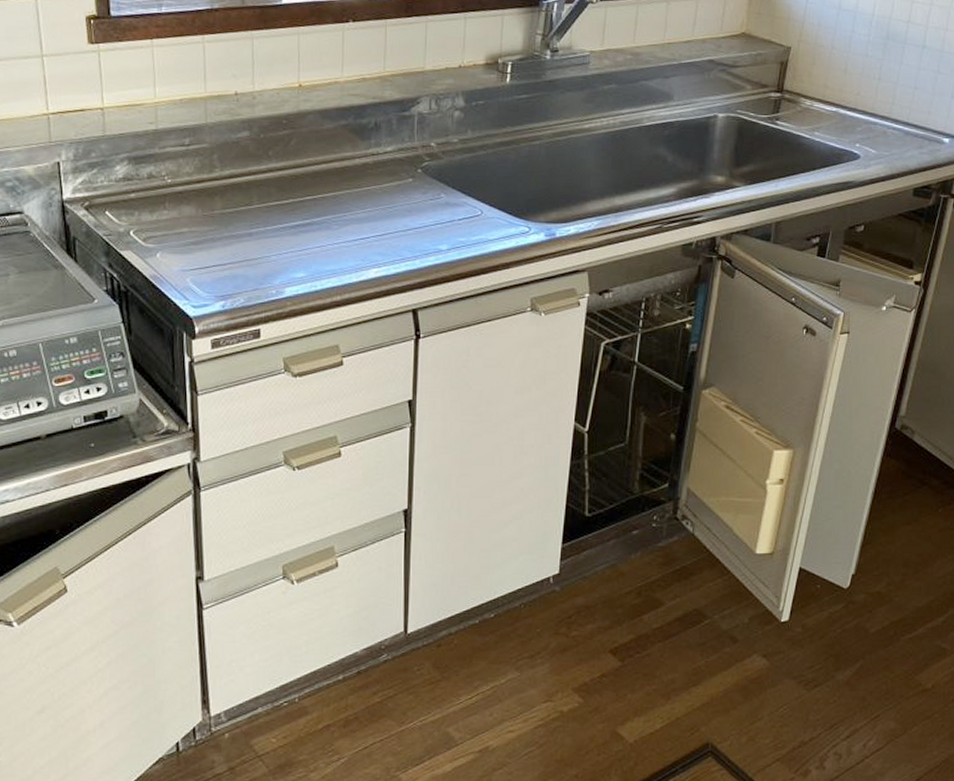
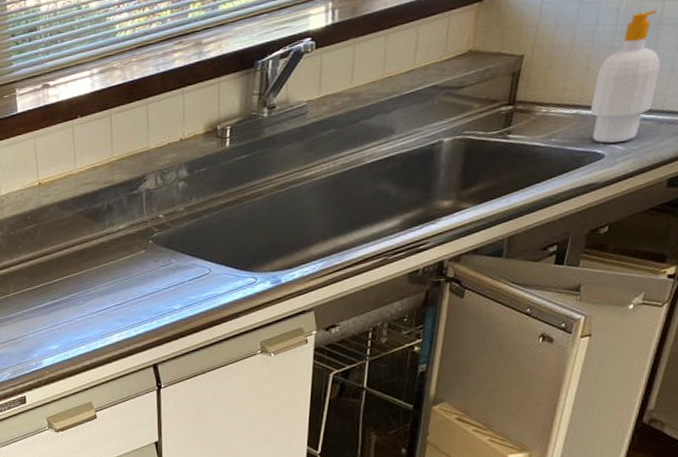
soap bottle: none [848,28,906,146] -> present [590,10,661,143]

